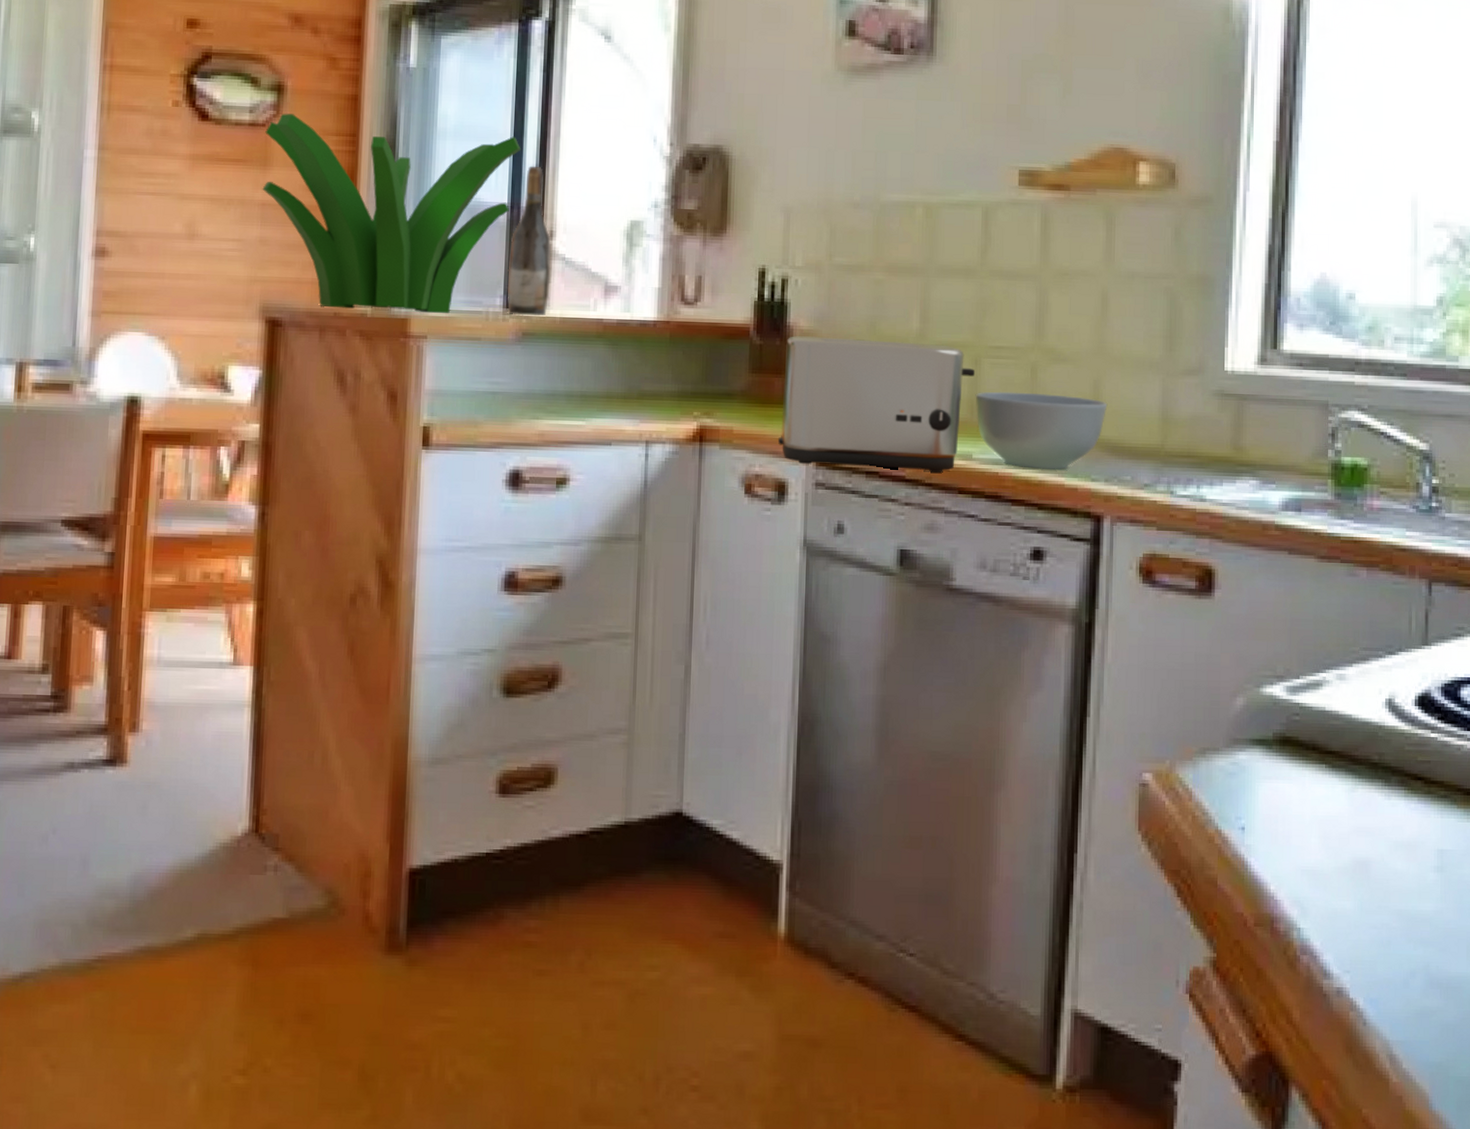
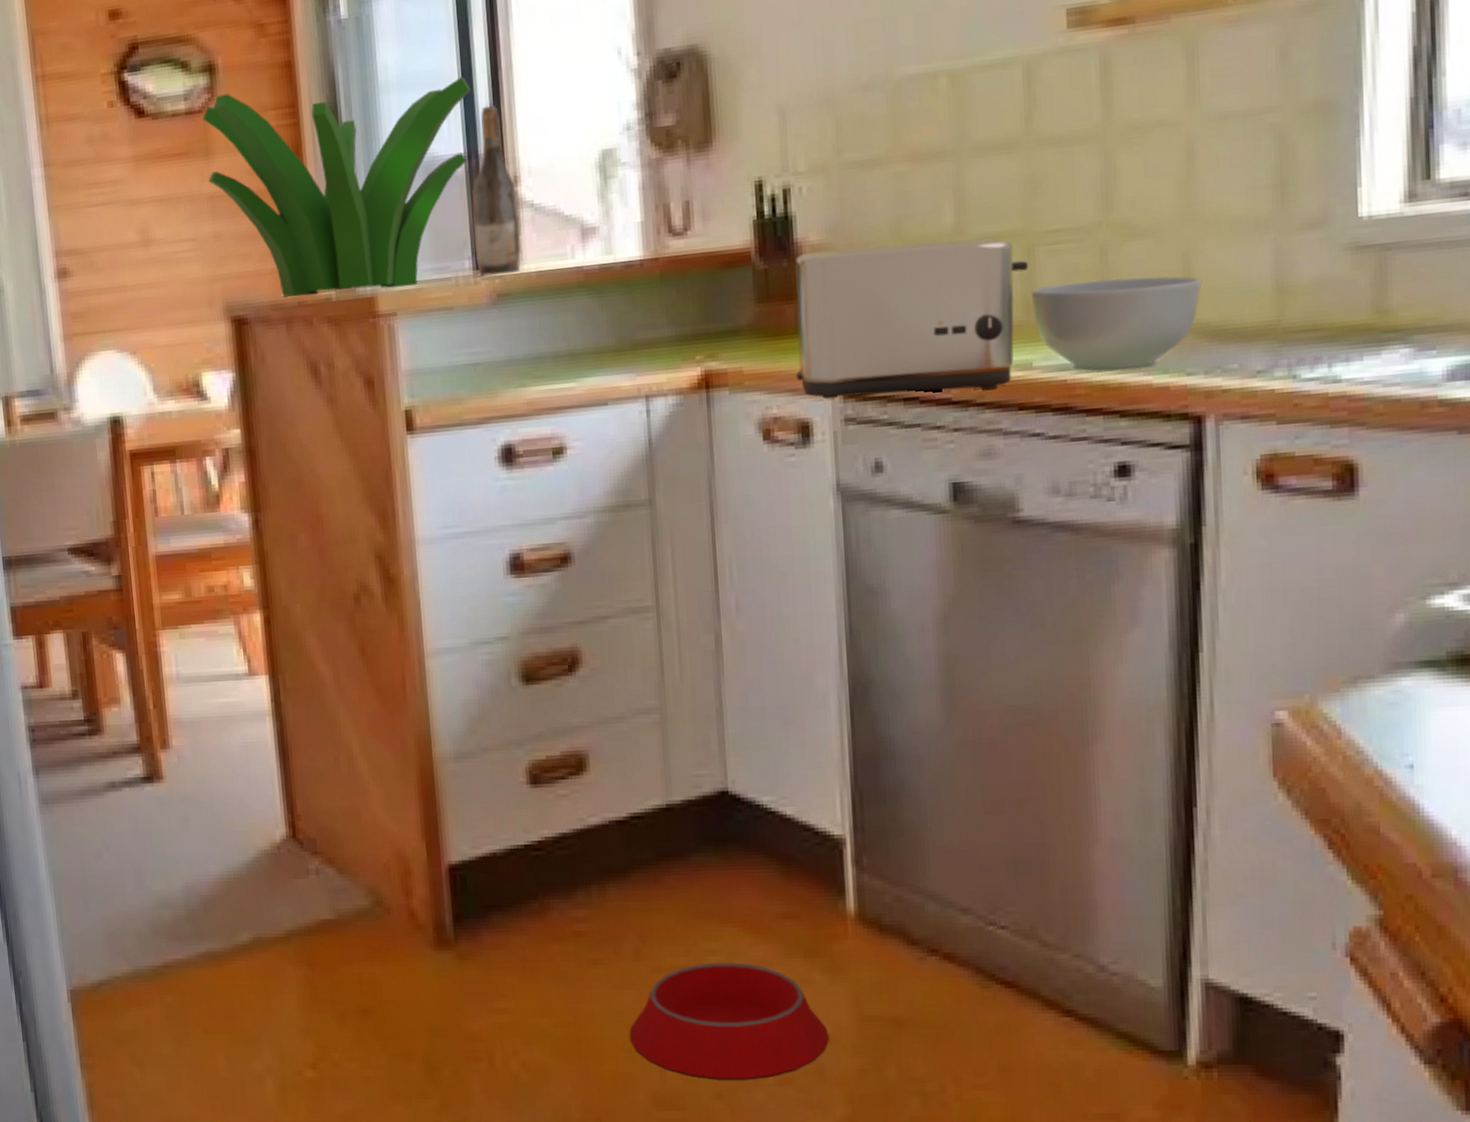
pet bowl: none [566,978,752,1095] -> present [630,962,830,1080]

